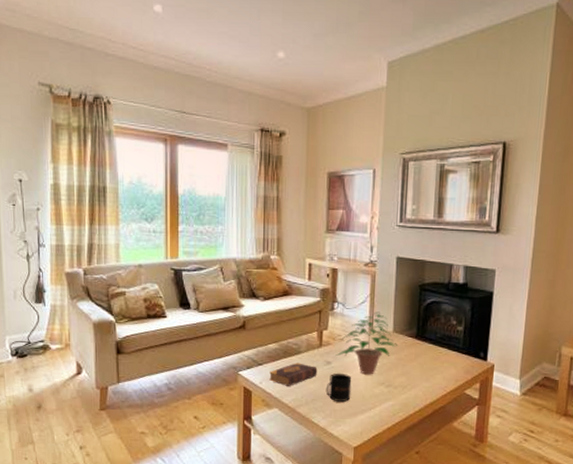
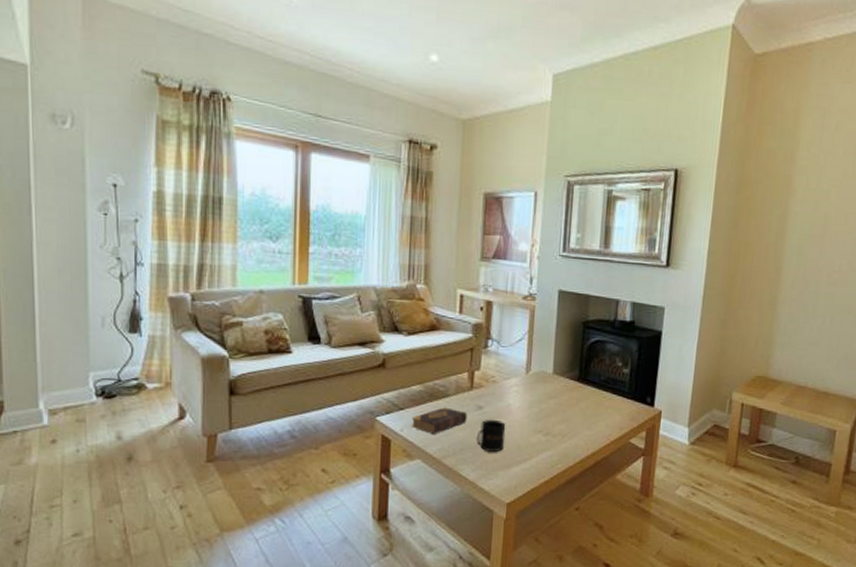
potted plant: present [335,311,397,375] -> none [488,350,557,422]

